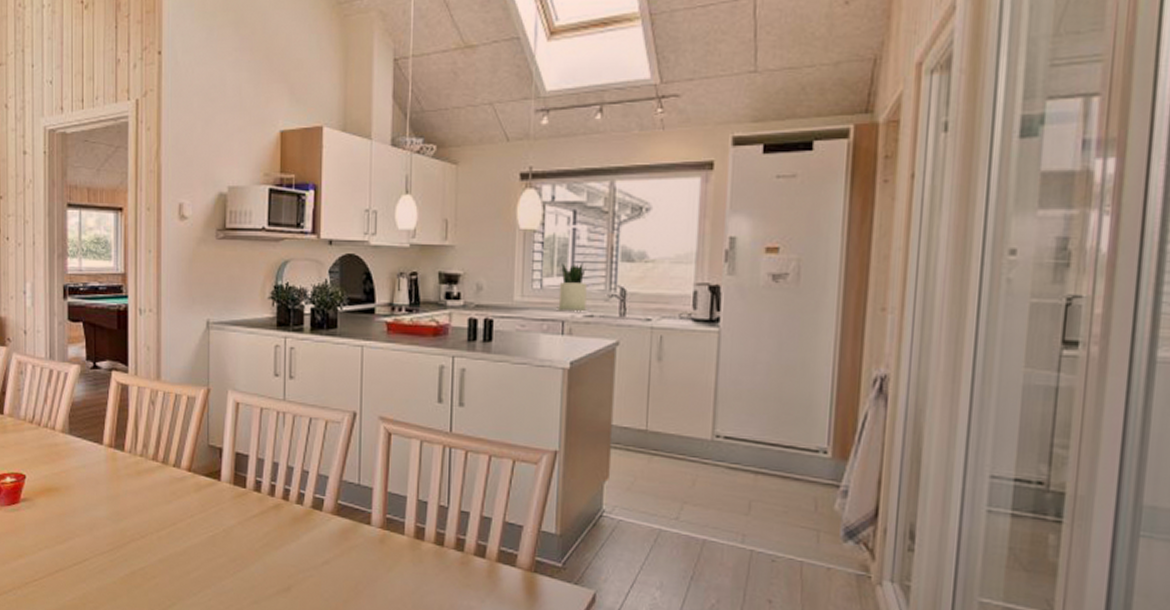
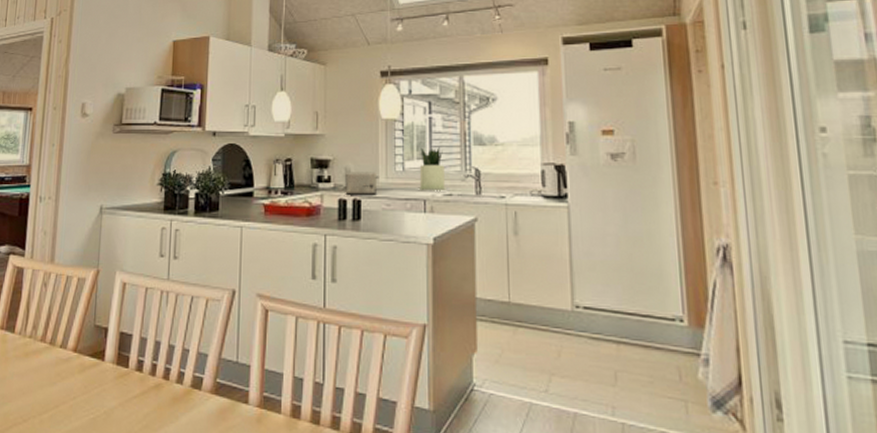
toaster: none [476,288,514,315] -> present [345,172,379,196]

